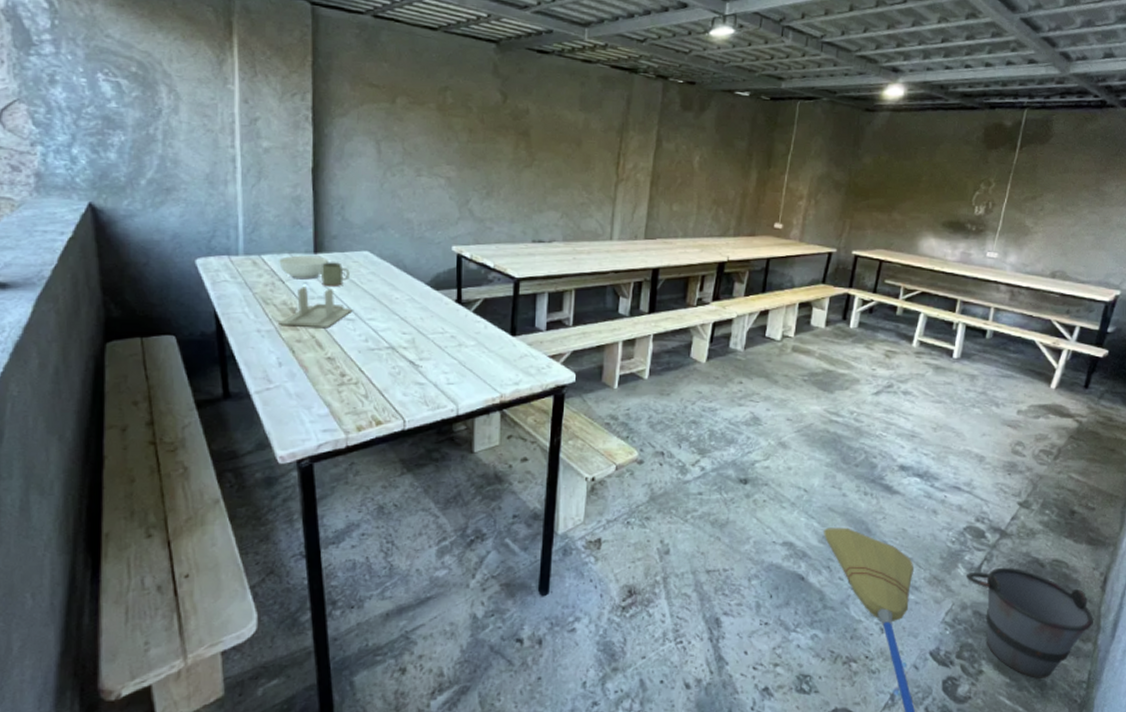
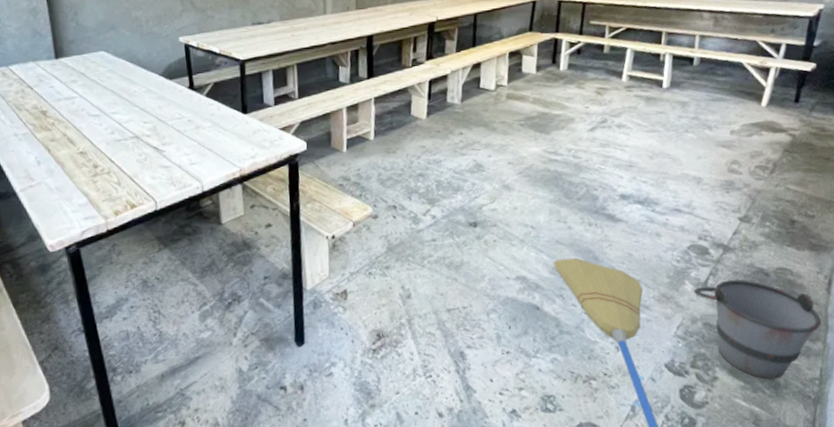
bowl: present [279,255,329,280] -> none [25,60,70,84]
napkin holder: present [279,287,353,329] -> none [32,88,97,128]
mug: present [320,261,350,286] -> none [63,63,90,87]

